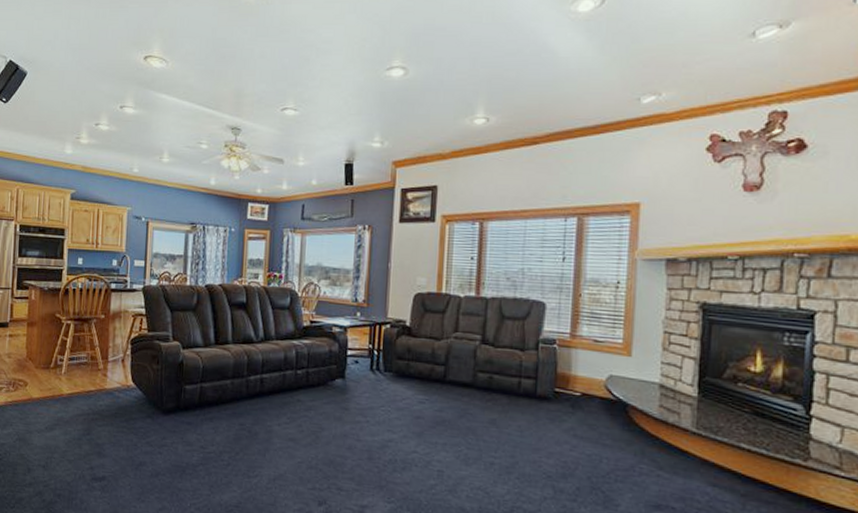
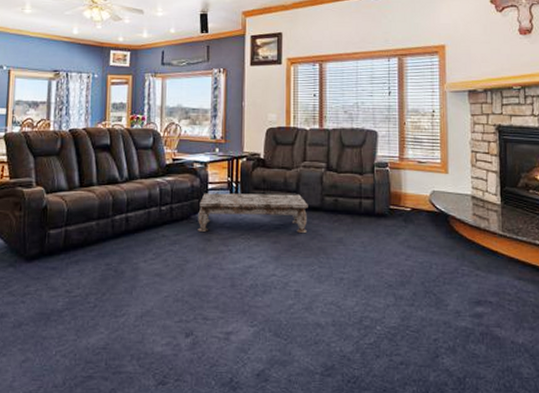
coffee table: none [334,359,458,410] -> present [198,193,308,233]

